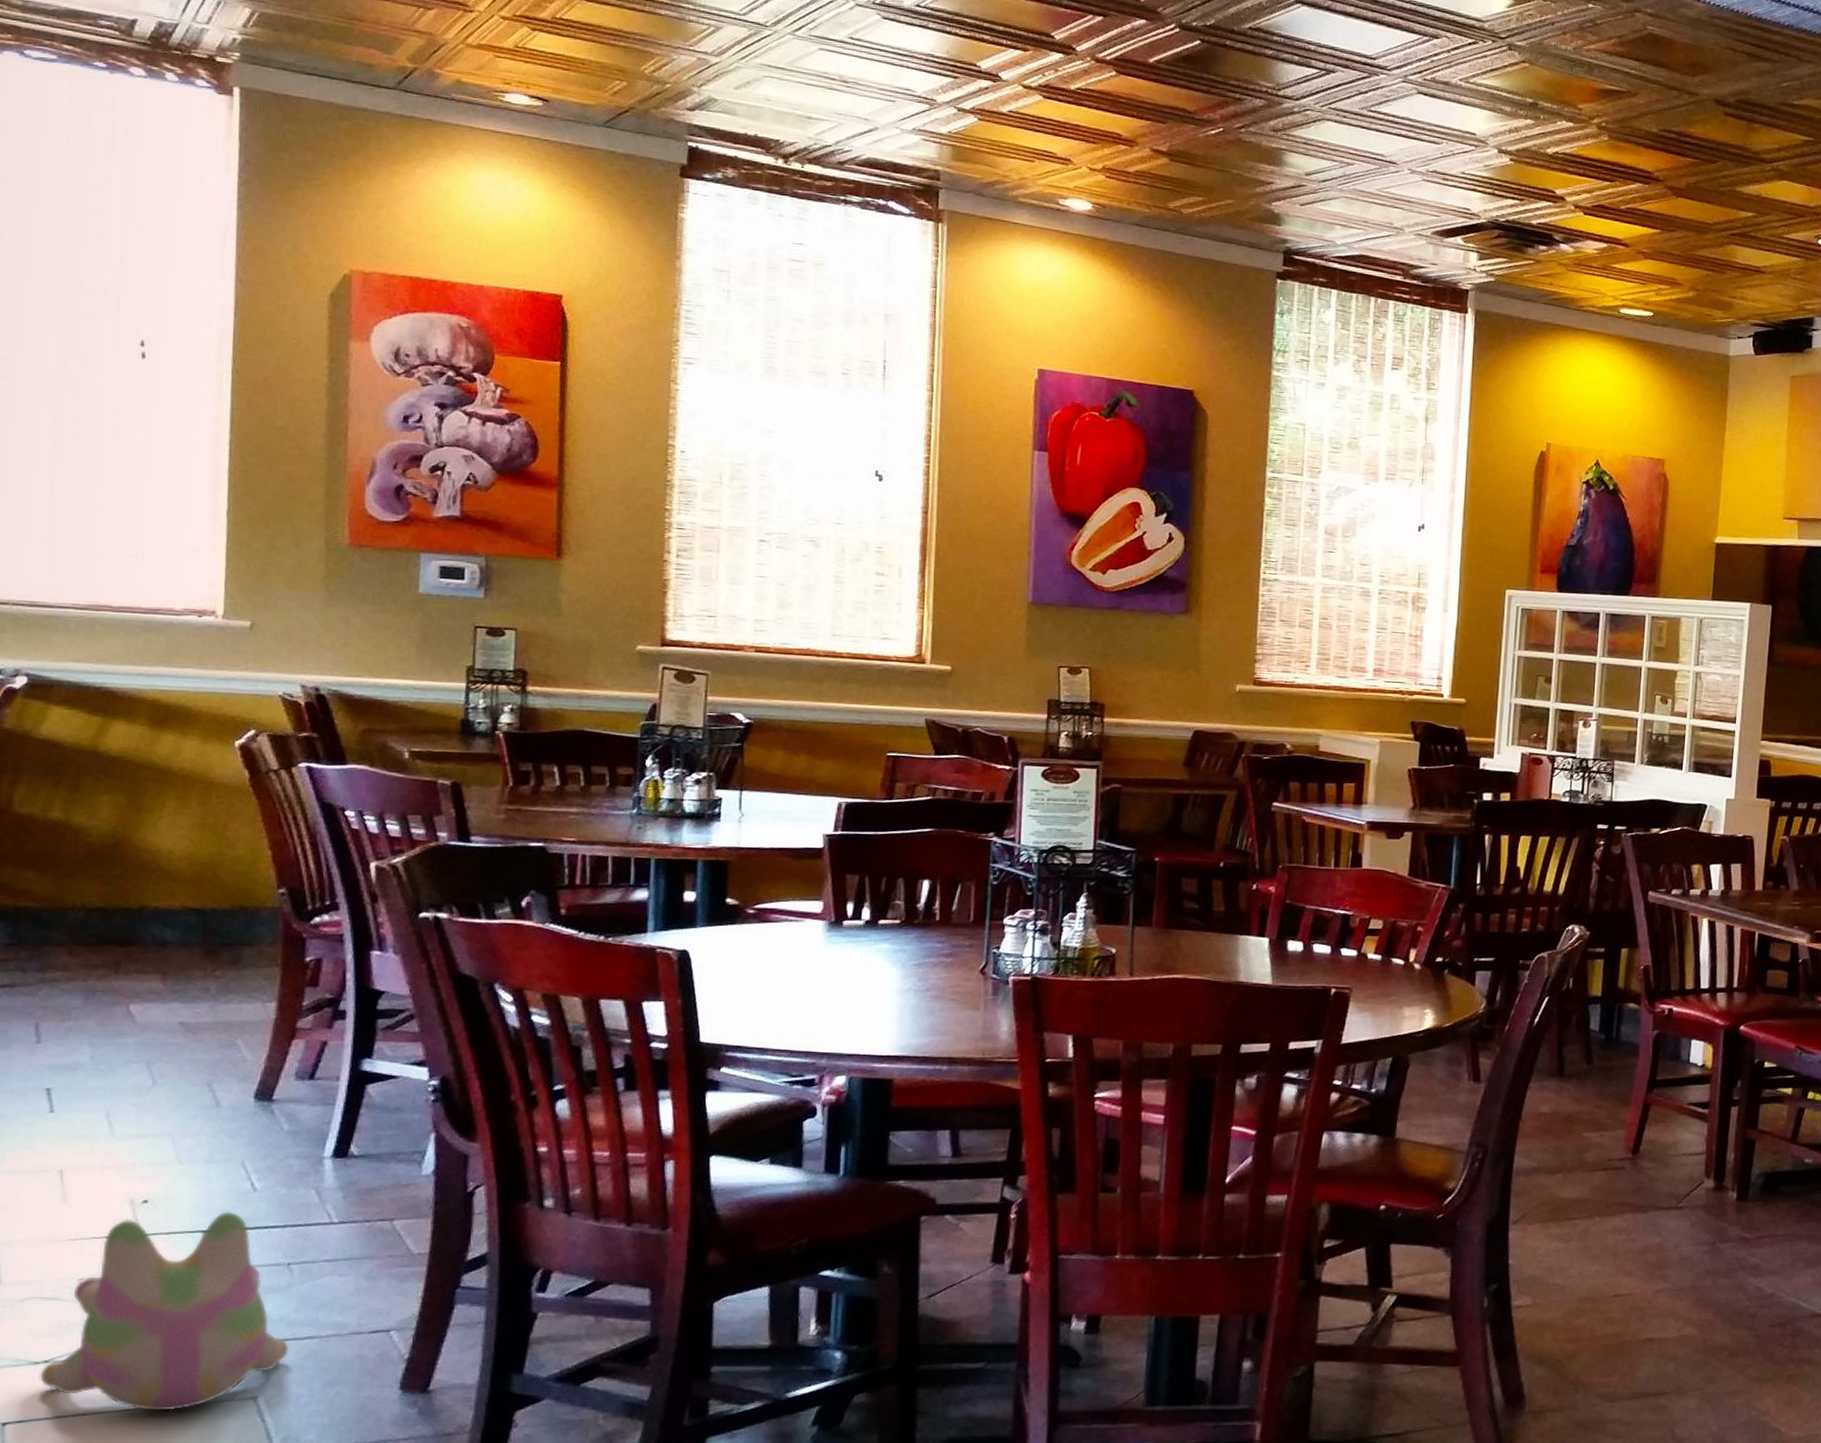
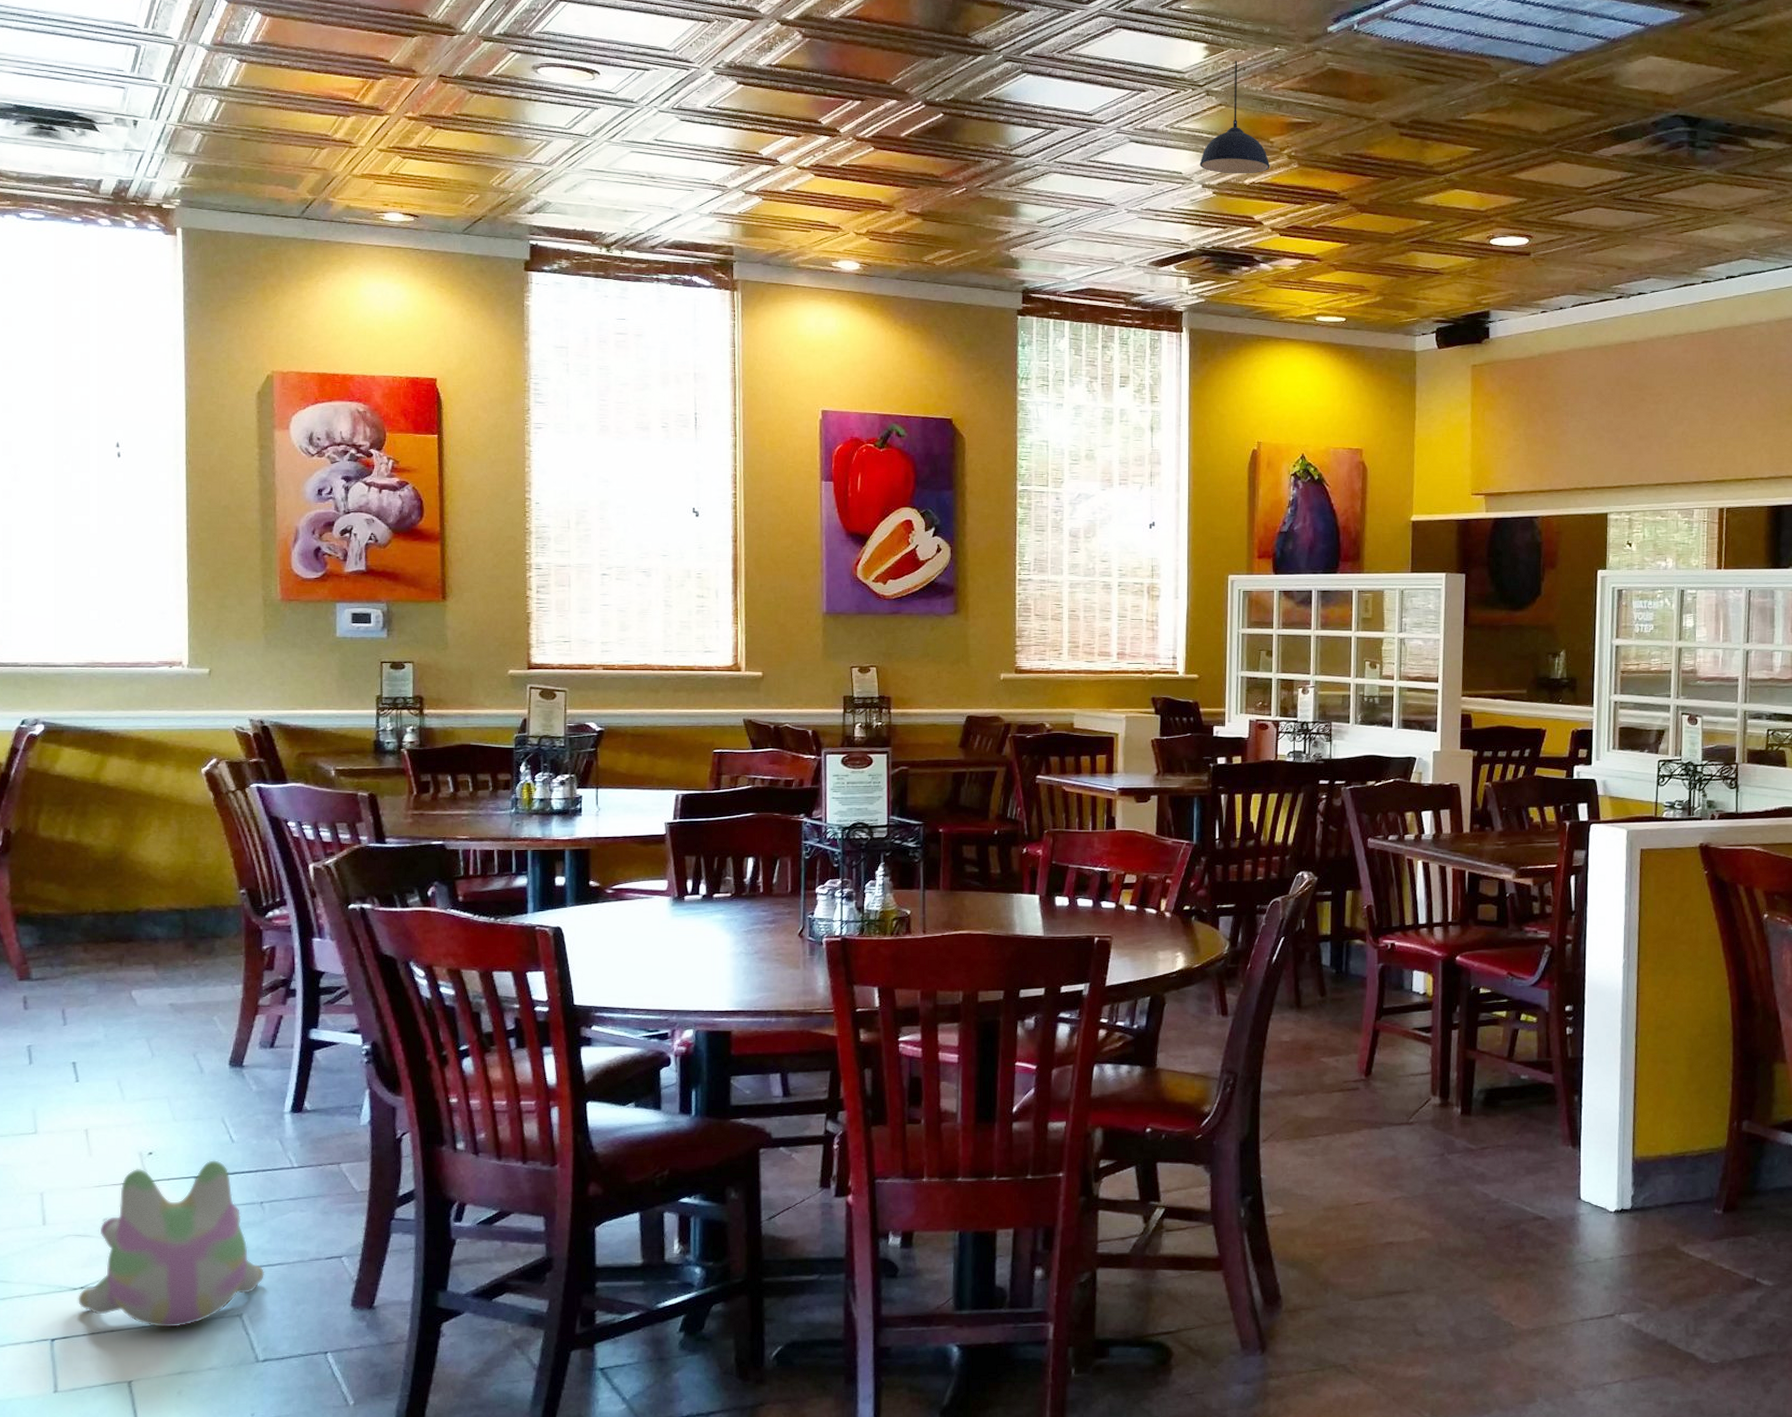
pendant light: none [1496,14,1577,143] -> present [1199,61,1270,174]

